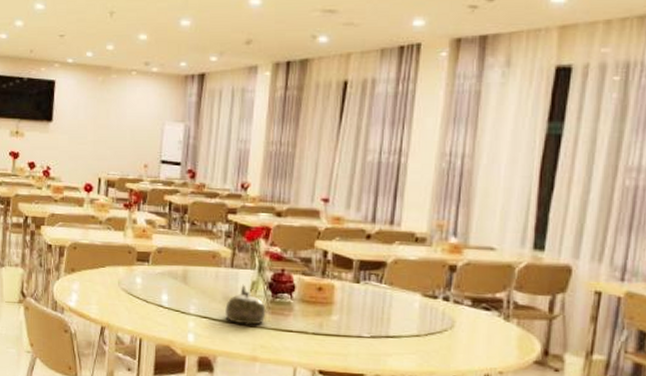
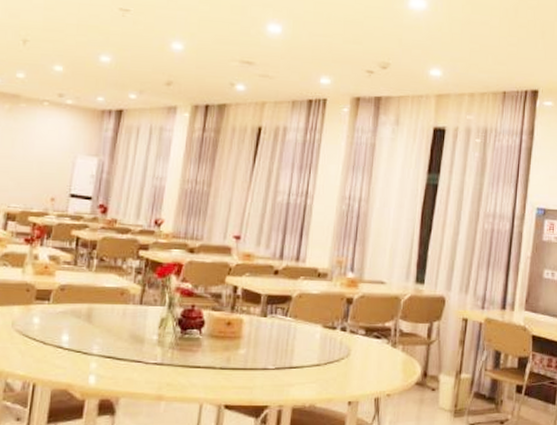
teapot: present [225,284,266,325] -> none [131,321,174,363]

